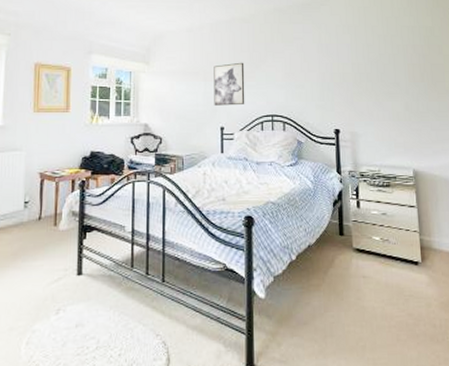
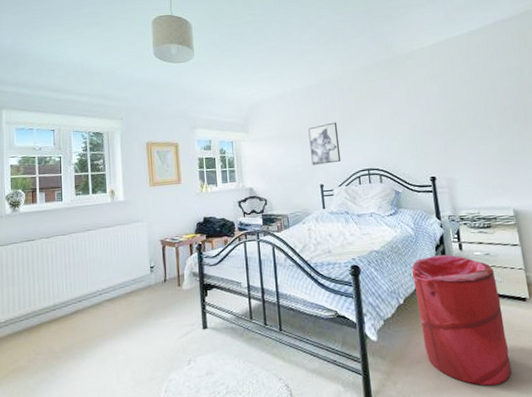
laundry hamper: none [307,211,399,352] -> present [412,254,512,386]

